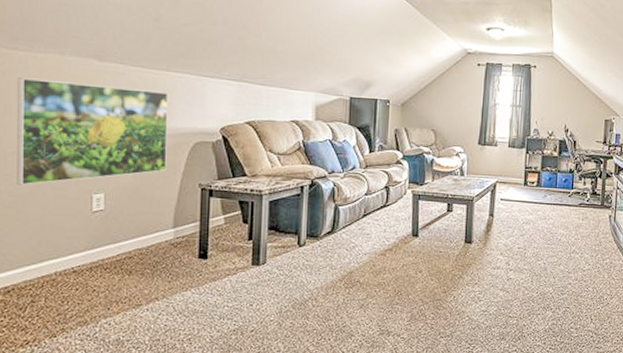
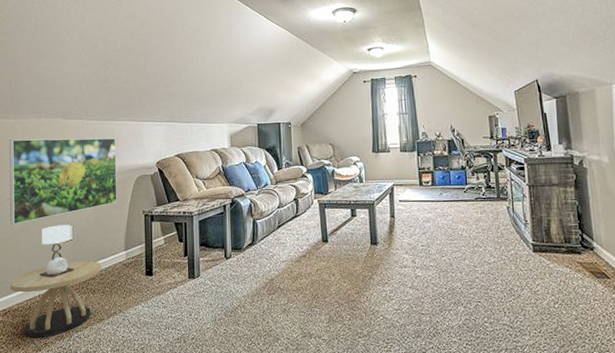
side table: none [14,191,142,322] -> present [9,224,102,337]

